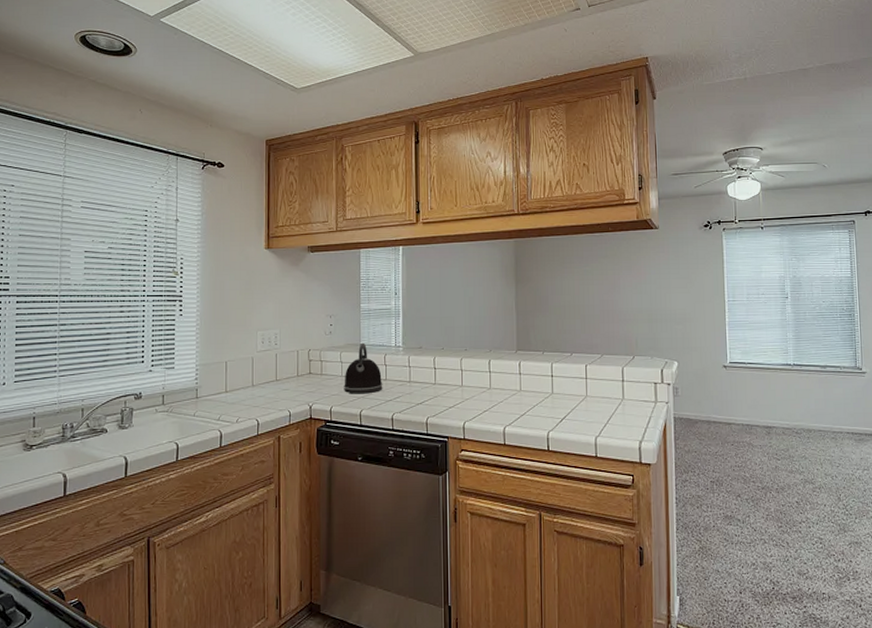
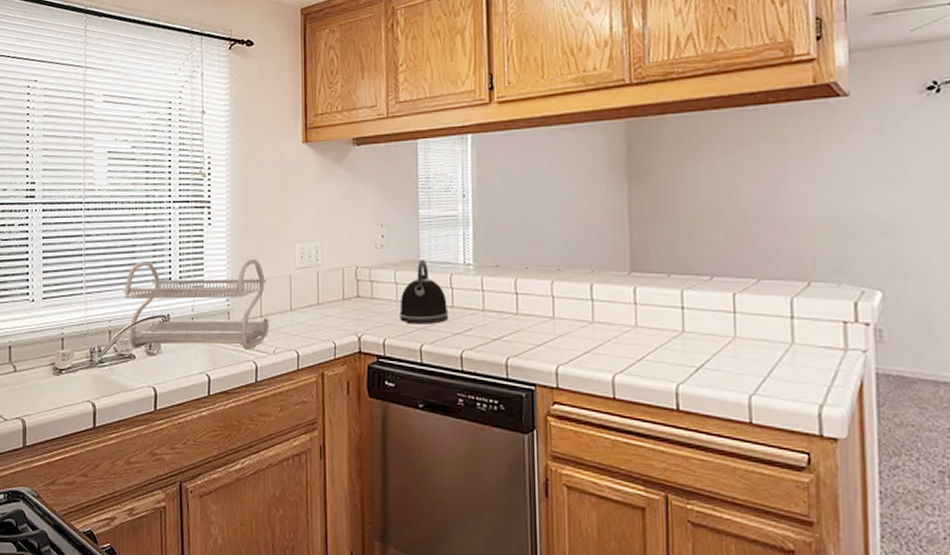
dish rack: none [96,343,234,424] -> present [122,258,270,350]

